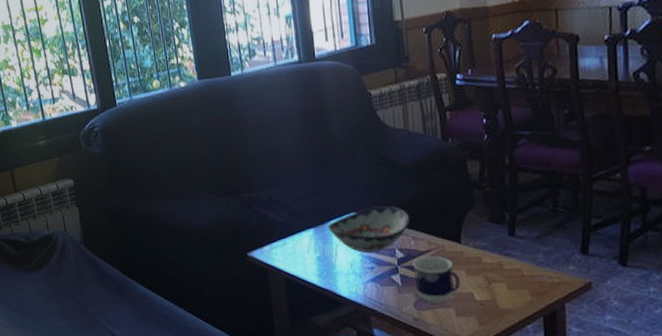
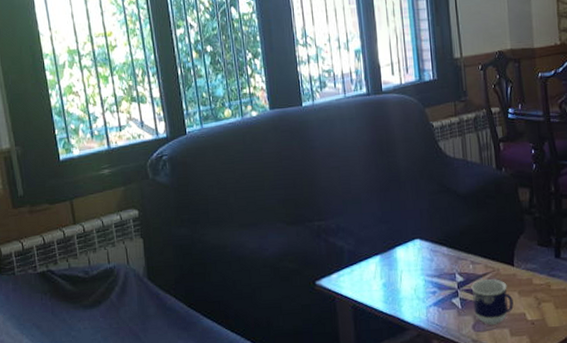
decorative bowl: present [327,206,411,253] -> none [393,232,469,278]

